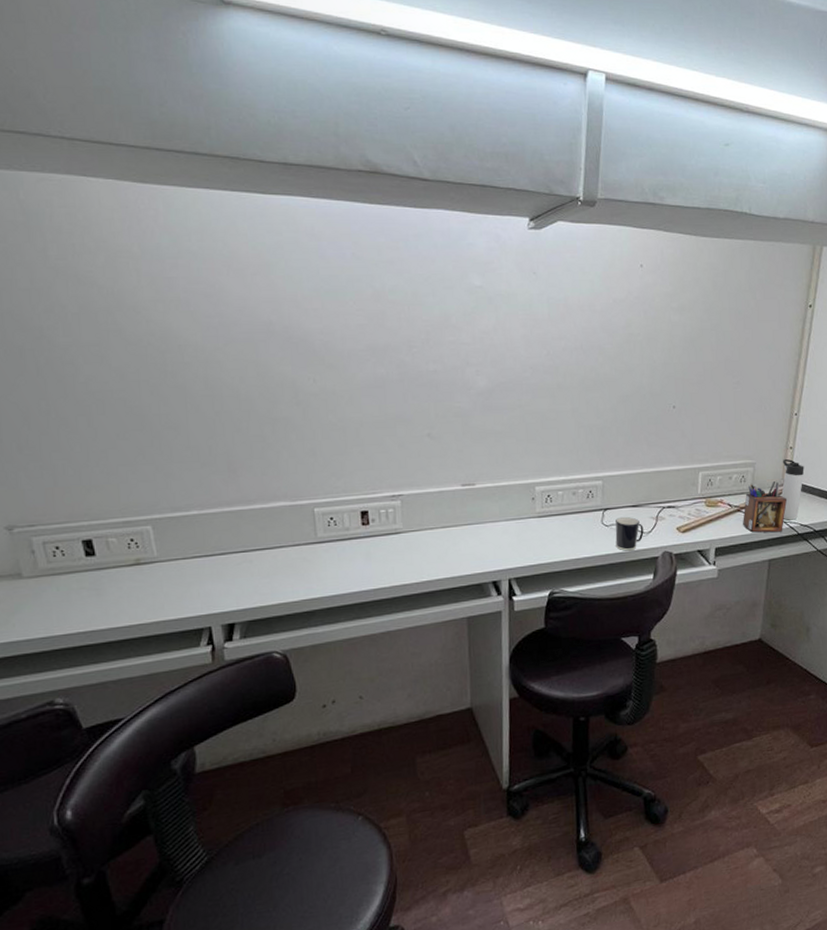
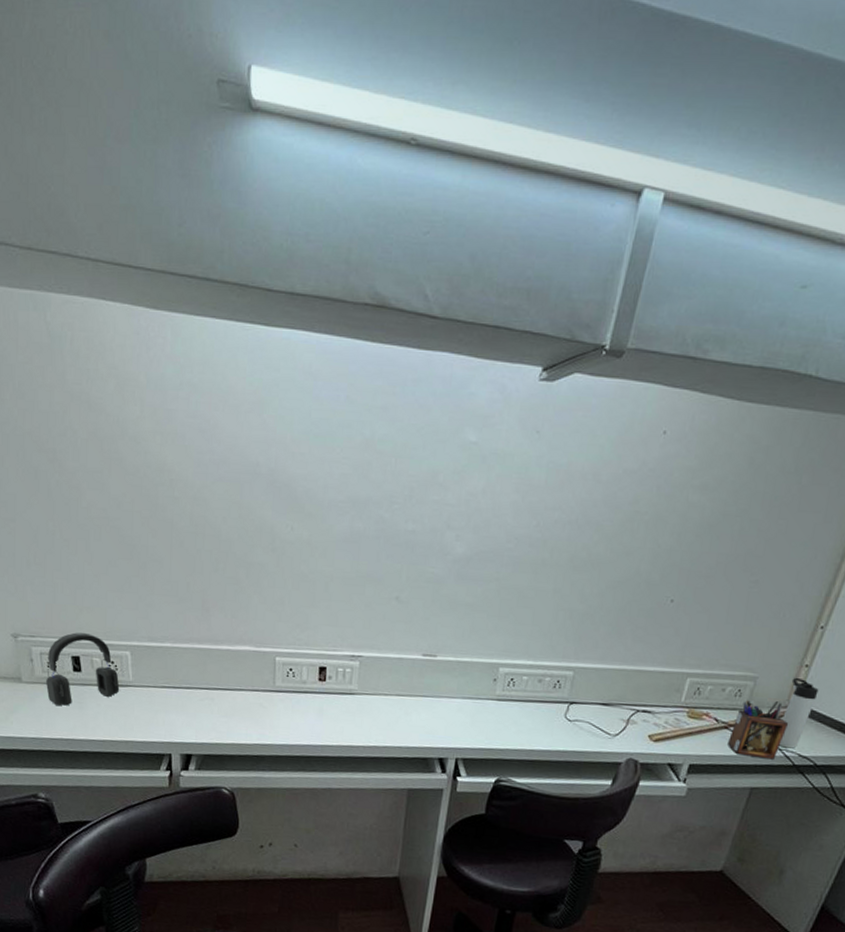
headphones: none [52,513,144,598] -> present [46,632,120,707]
mug: present [615,516,644,551] -> none [576,713,611,751]

